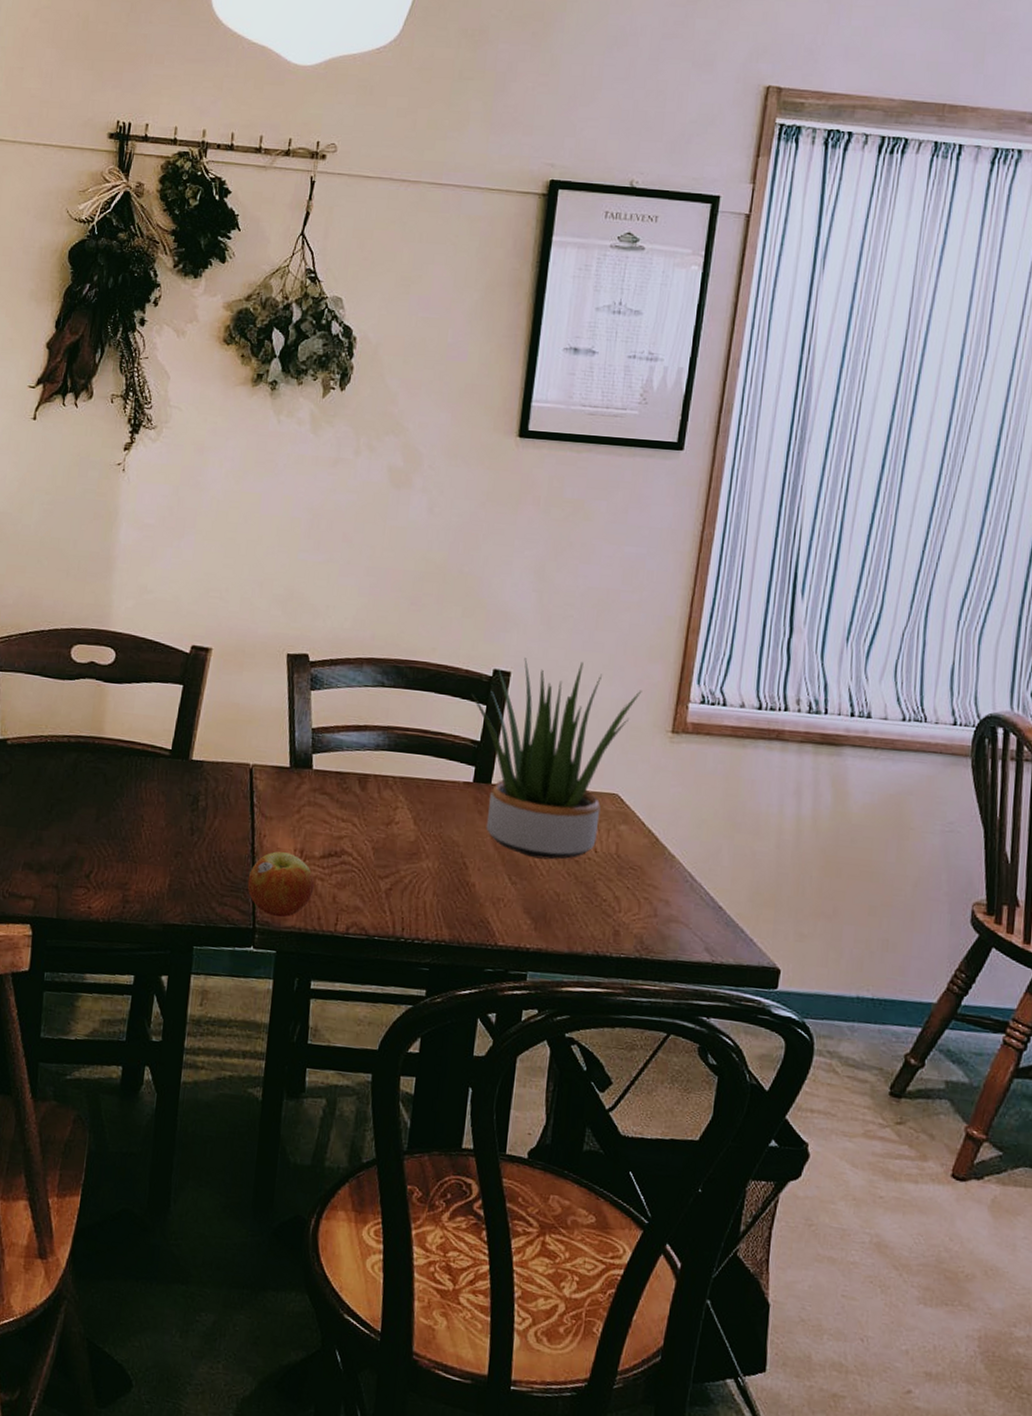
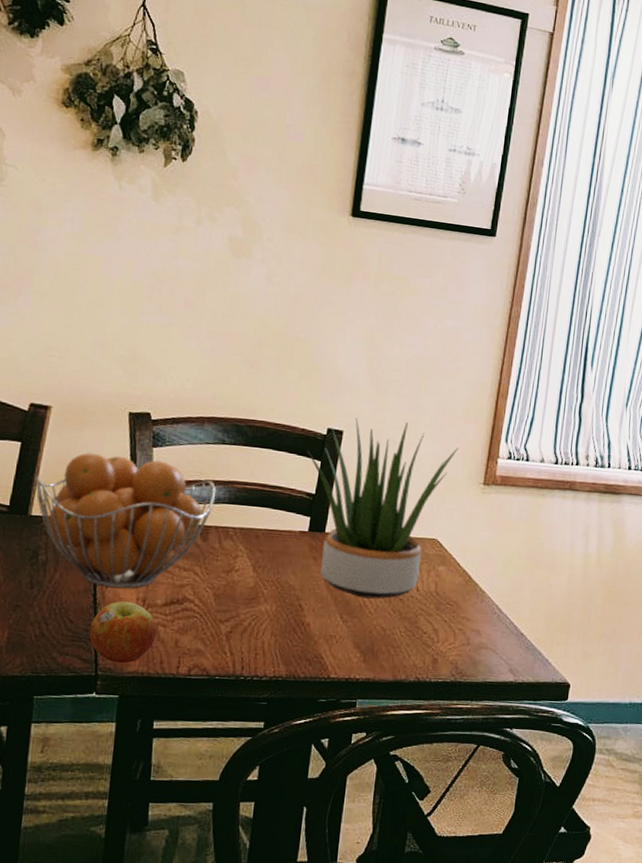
fruit basket: none [195,696,376,839] -> present [34,453,217,589]

